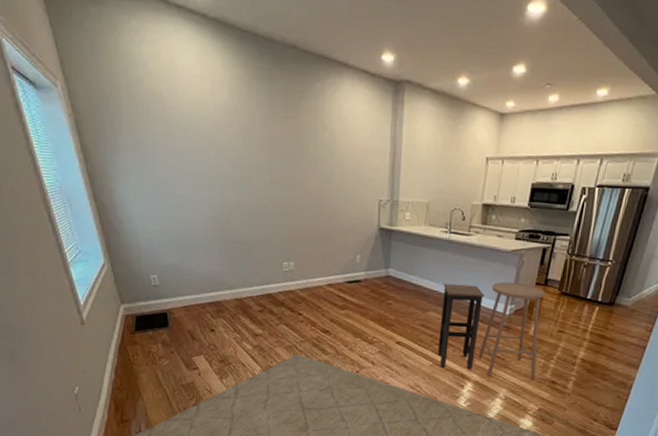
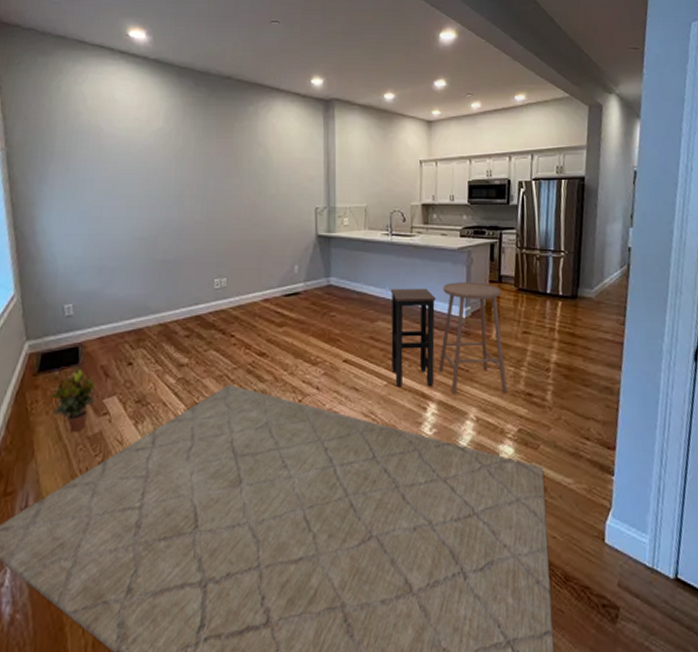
potted plant: none [147,330,186,380] -> present [49,368,96,431]

